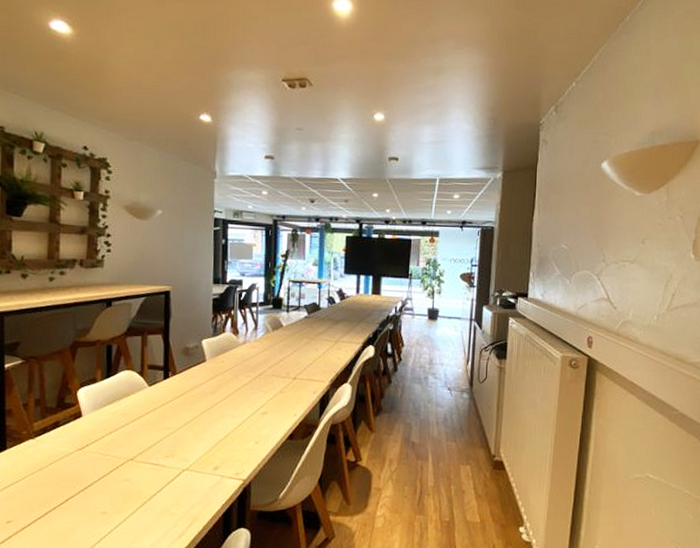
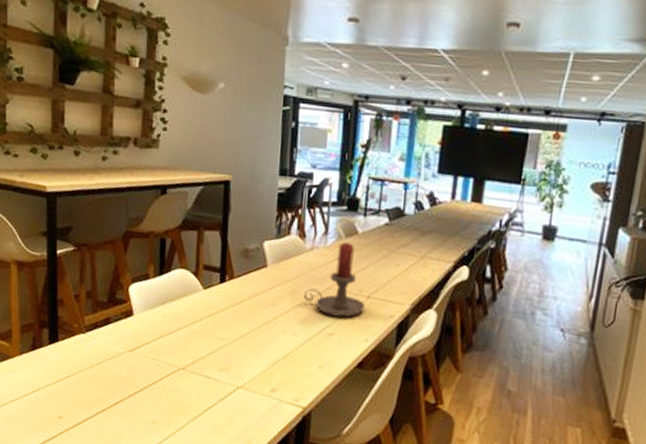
candle holder: none [239,335,293,399] -> present [304,242,366,318]

